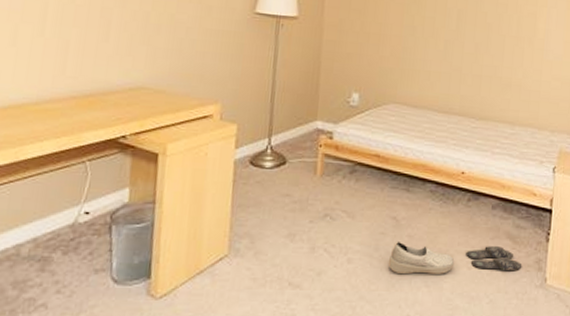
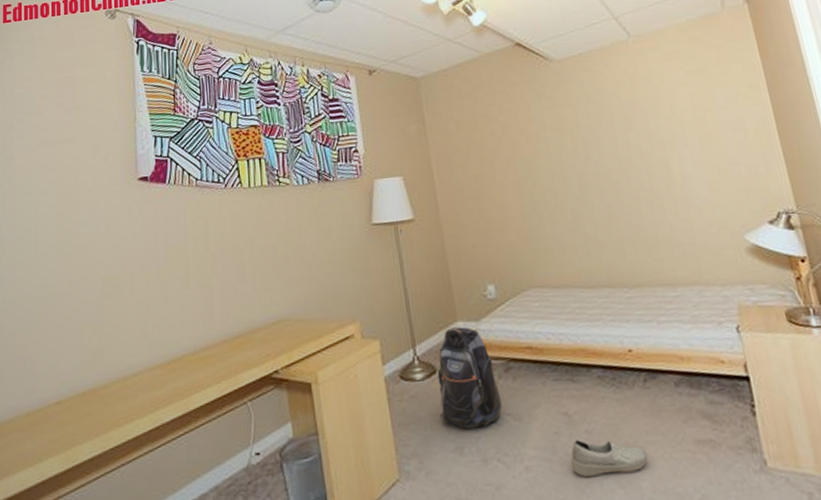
backpack: none [279,125,341,219] -> present [437,326,502,430]
slippers: present [466,245,522,272] -> none [658,428,731,460]

